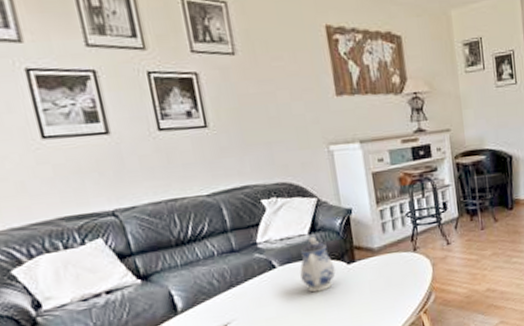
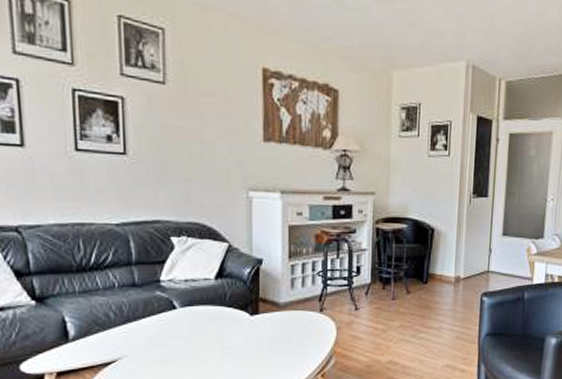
teapot: present [300,236,336,293] -> none [200,281,237,339]

